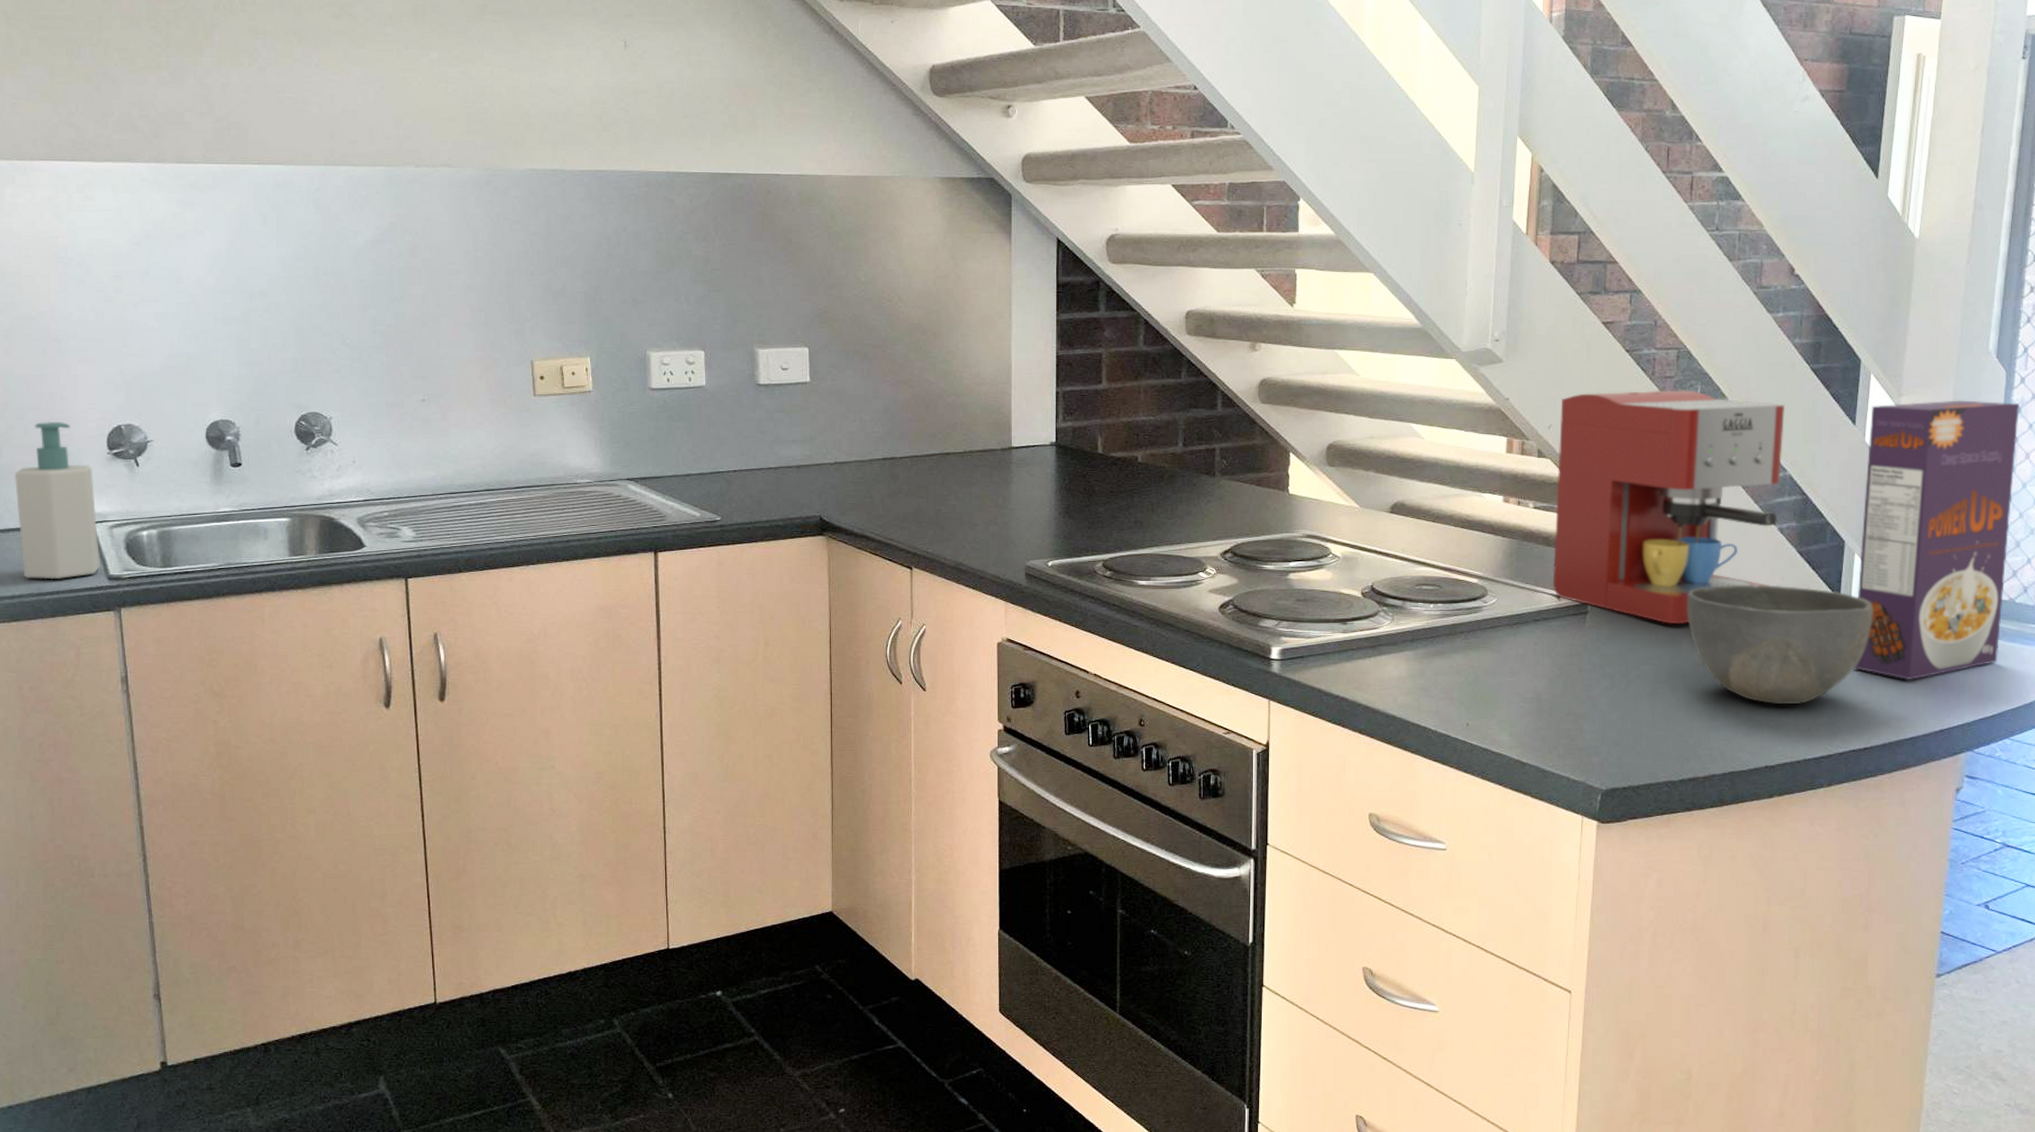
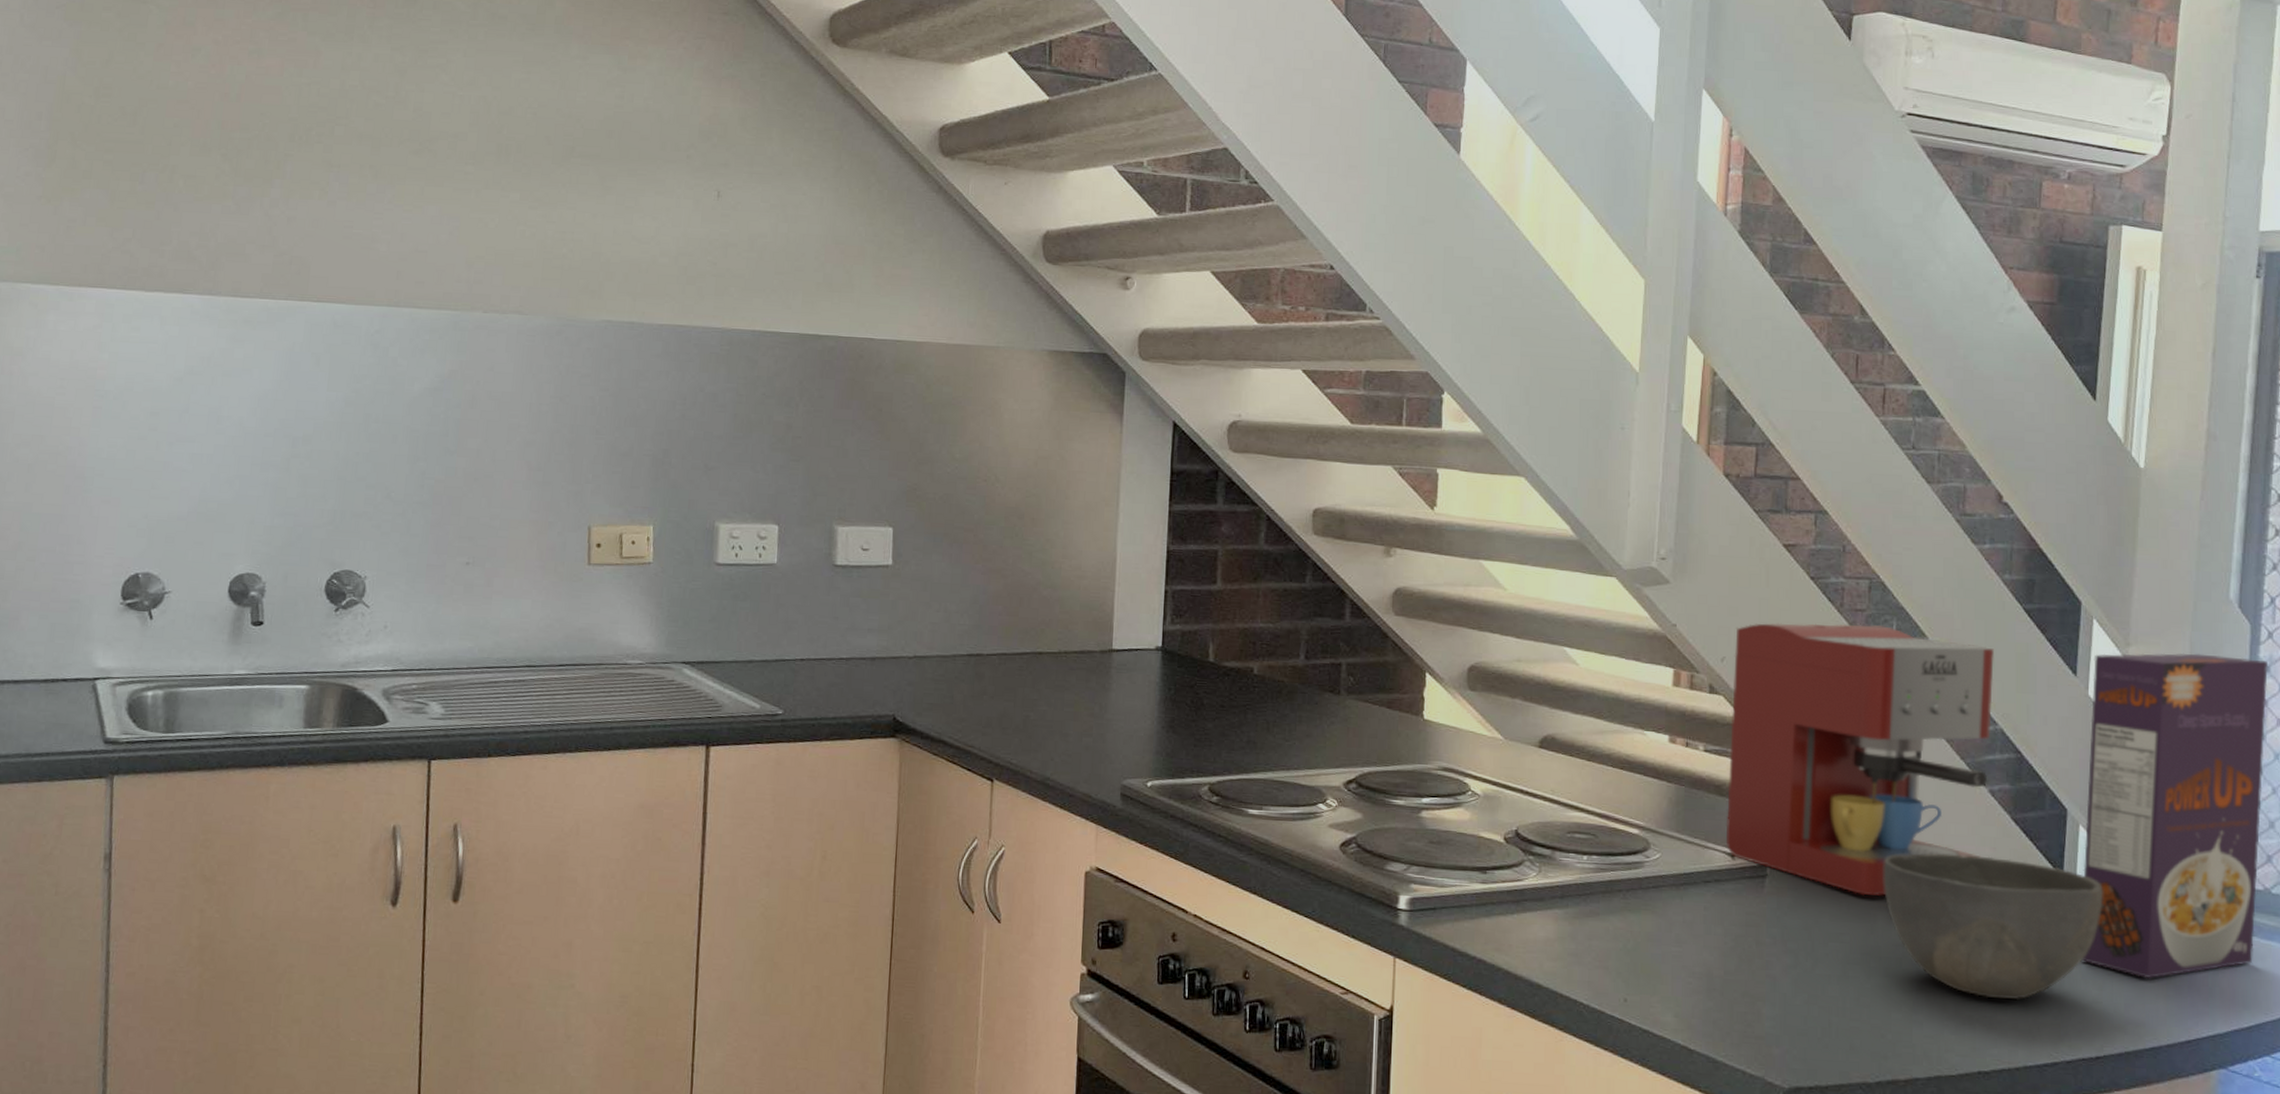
soap bottle: present [14,421,100,580] -> none [12,565,103,740]

